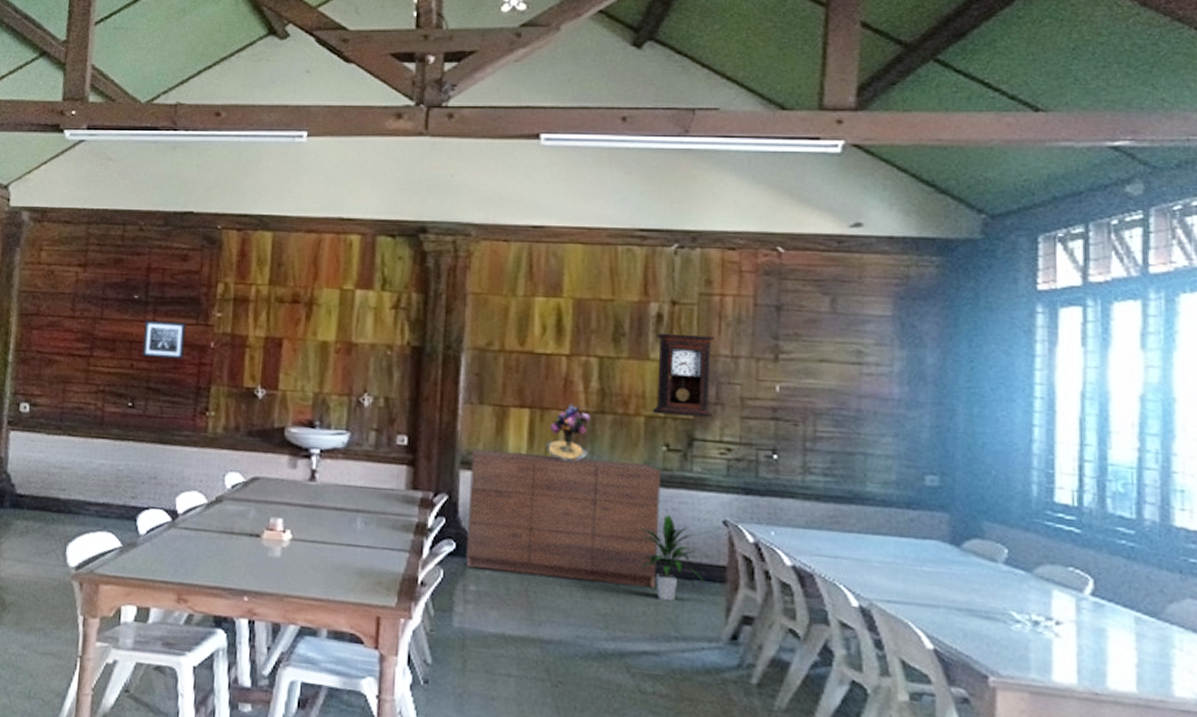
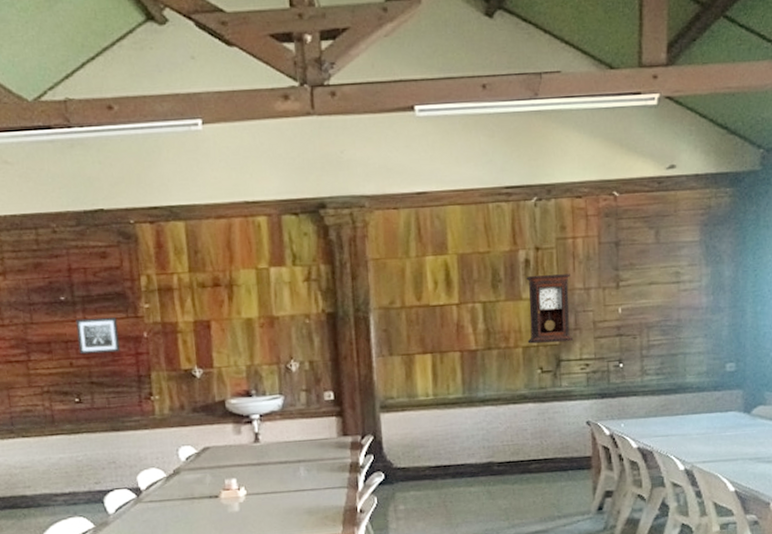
dresser: present [465,448,661,589] -> none [388,386,541,492]
bouquet: present [545,403,590,462] -> none [446,345,481,394]
indoor plant: present [640,513,706,601] -> none [526,422,577,490]

